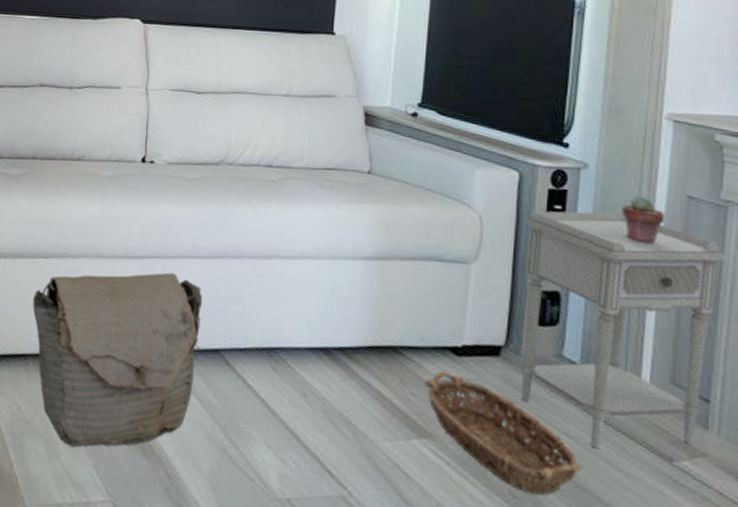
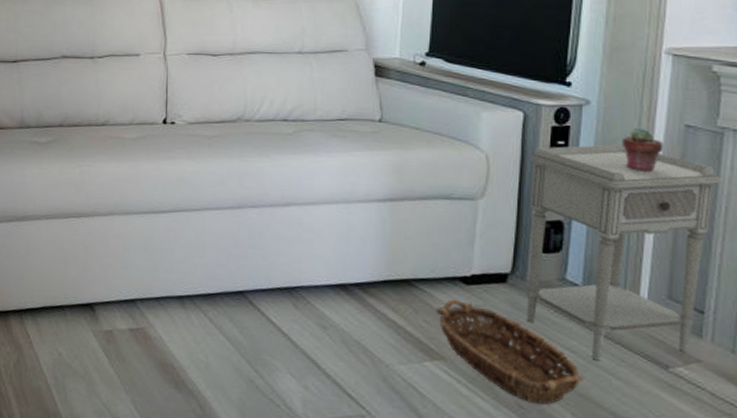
bag: present [32,272,203,448] -> none [67,224,227,386]

